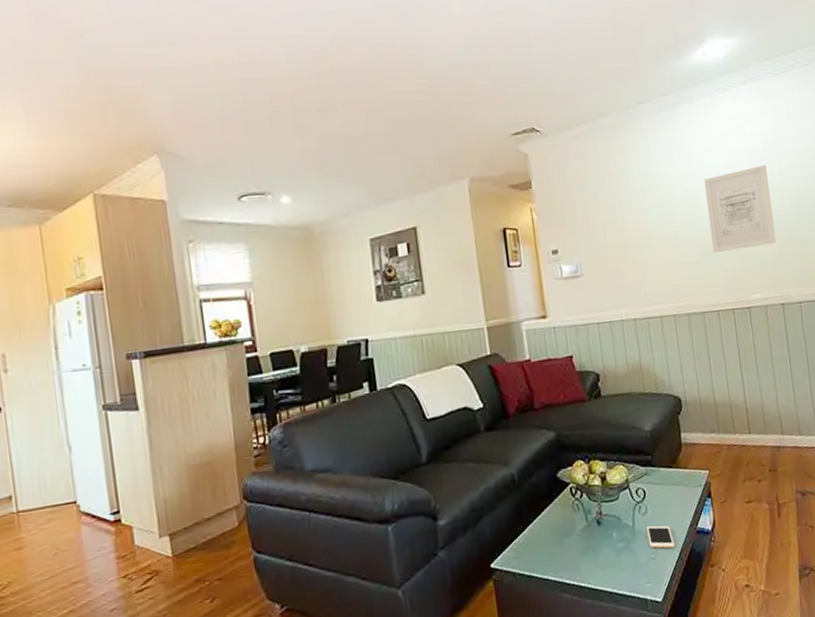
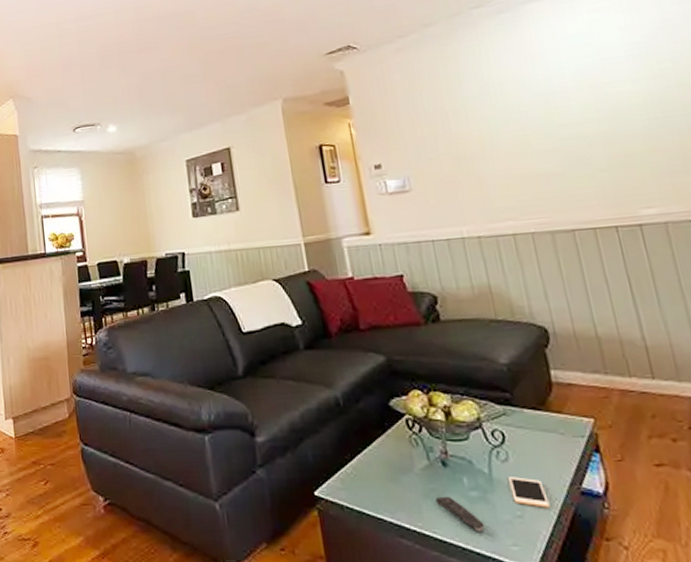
remote control: none [591,550,627,577] -> present [435,496,485,532]
wall art: present [704,164,776,253] -> none [563,57,675,163]

